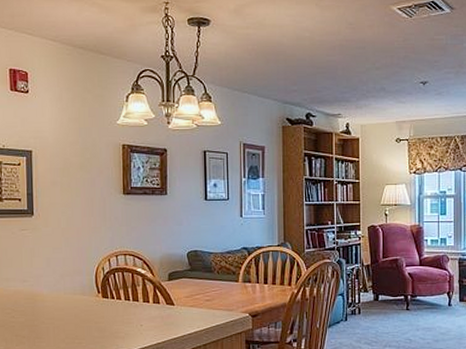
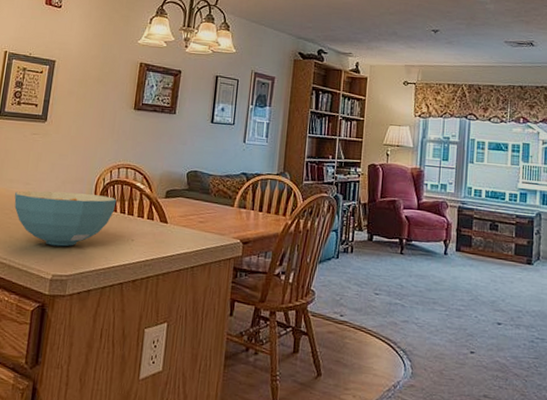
cereal bowl: none [14,285,120,340] -> present [14,190,117,247]

